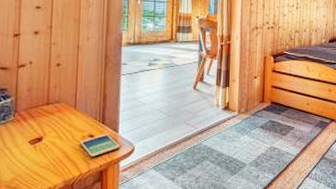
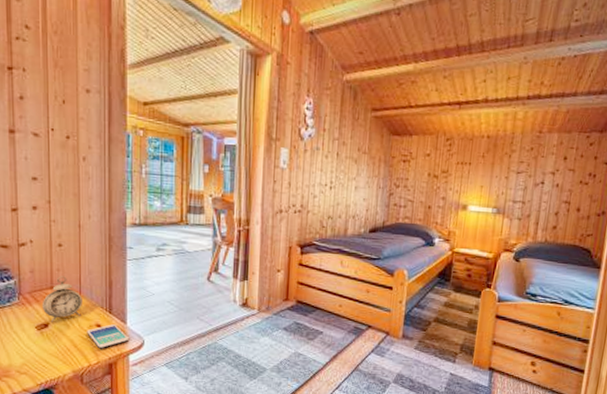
alarm clock: none [36,92,77,137] -> present [41,276,82,323]

